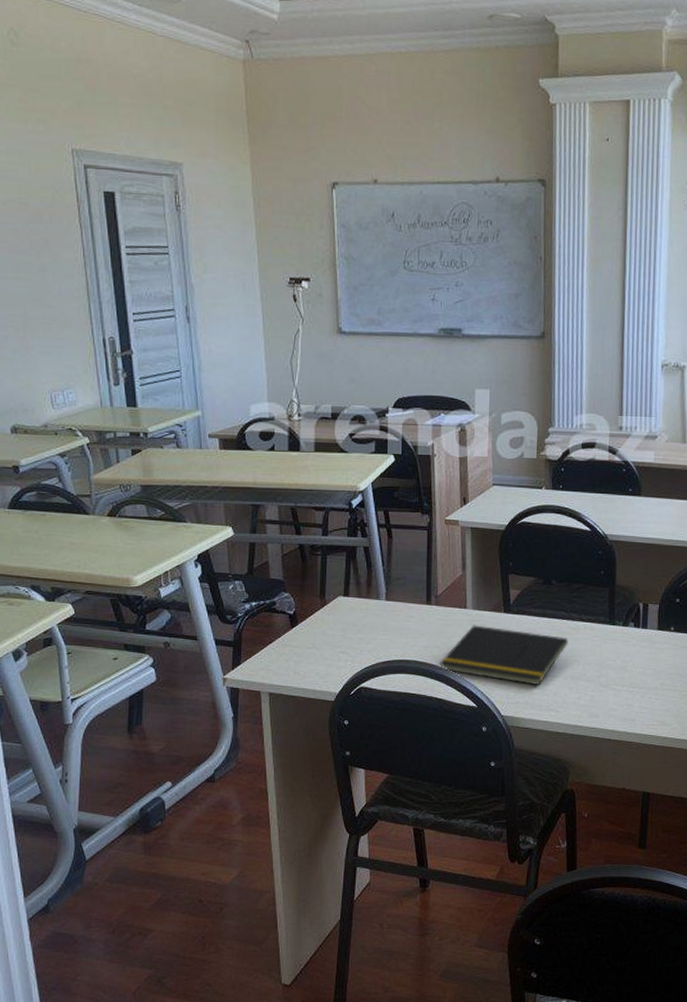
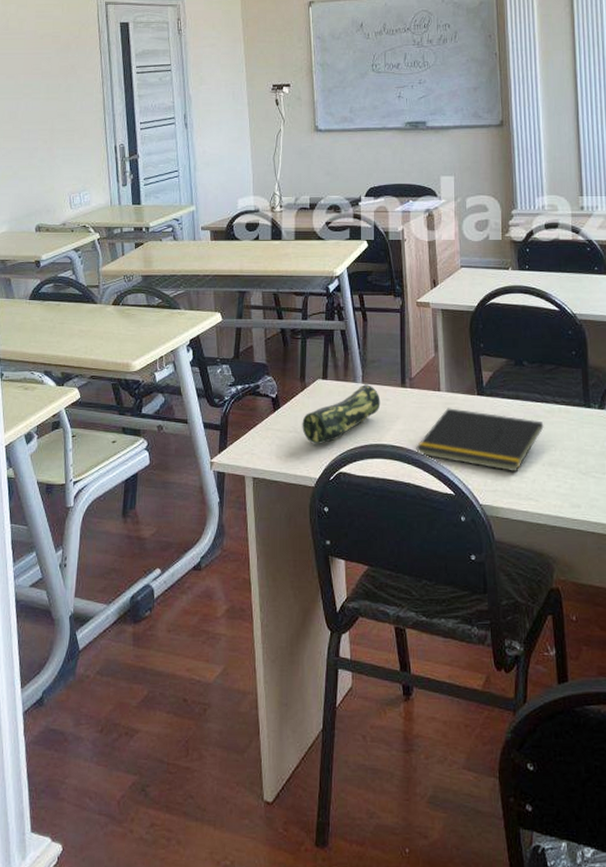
pencil case: none [321,600,405,660] -> present [302,383,381,444]

